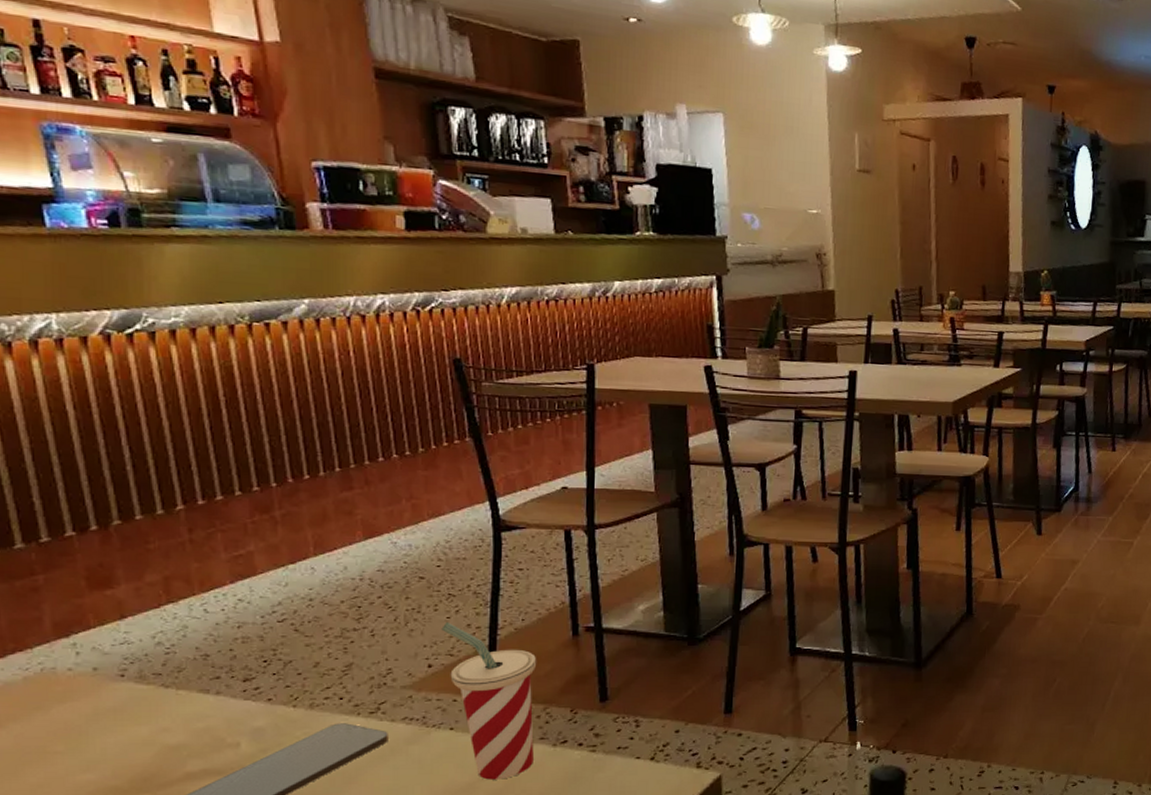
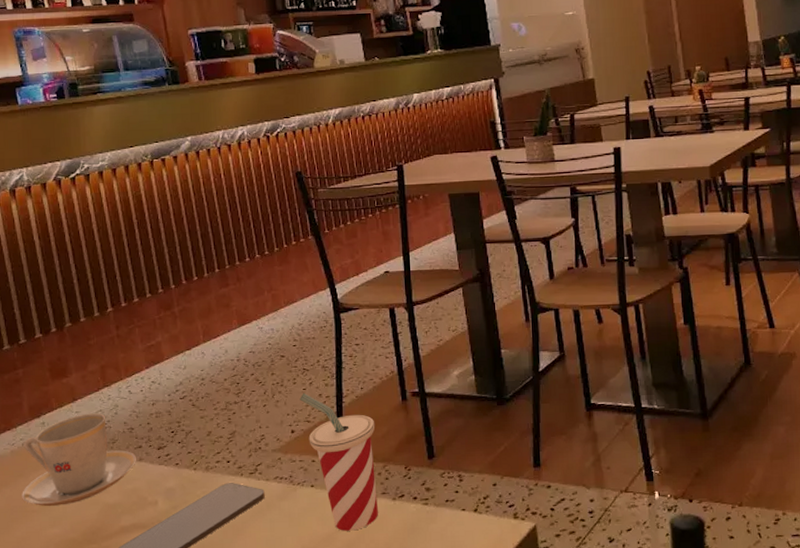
teacup: none [39,634,211,746] -> present [22,413,136,506]

